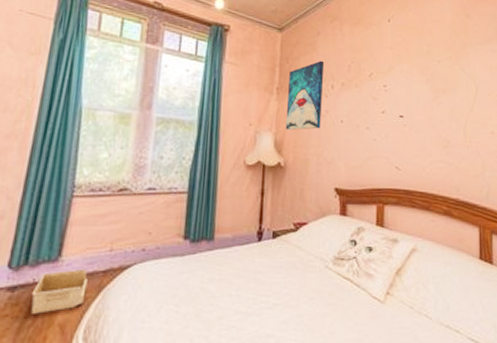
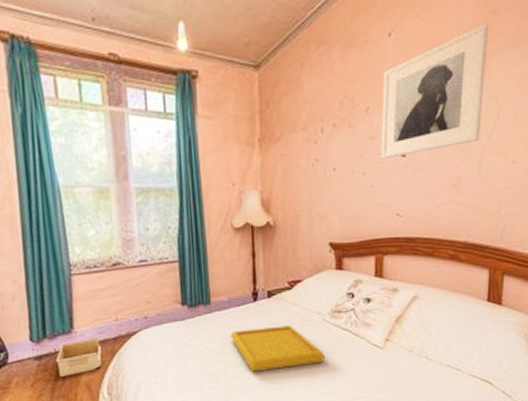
serving tray: none [230,270,327,322] -> present [230,325,326,372]
wall art: present [285,60,325,131] -> none [271,99,312,187]
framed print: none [382,23,464,118] -> present [380,24,488,160]

